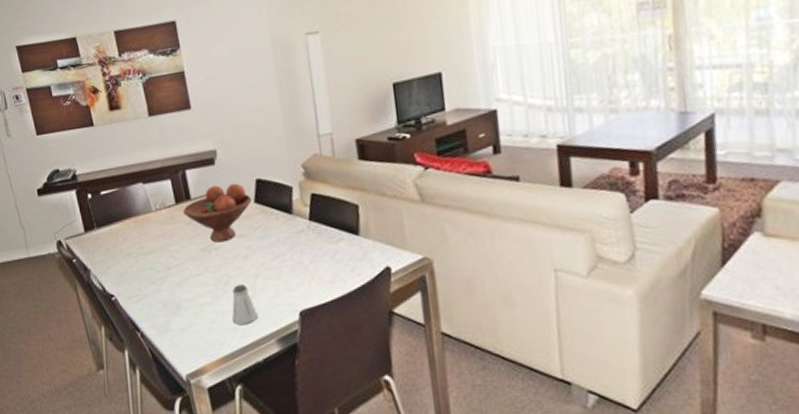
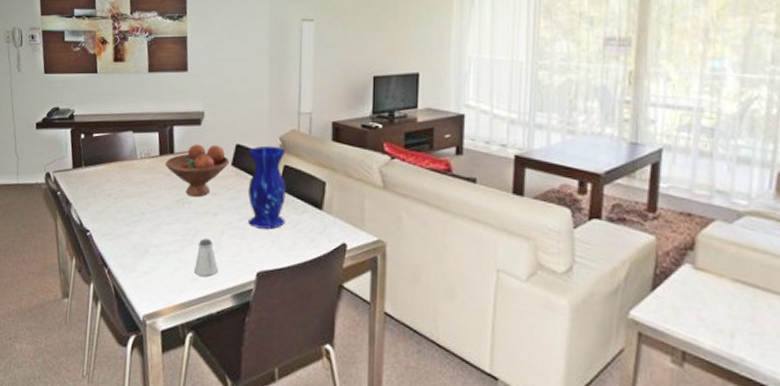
vase: none [270,175,322,265] -> present [247,145,286,229]

